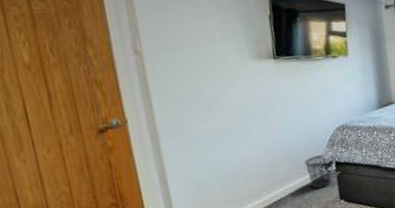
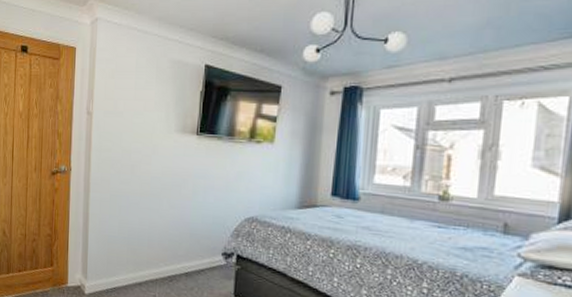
wastebasket: present [304,154,332,189] -> none [205,242,231,278]

